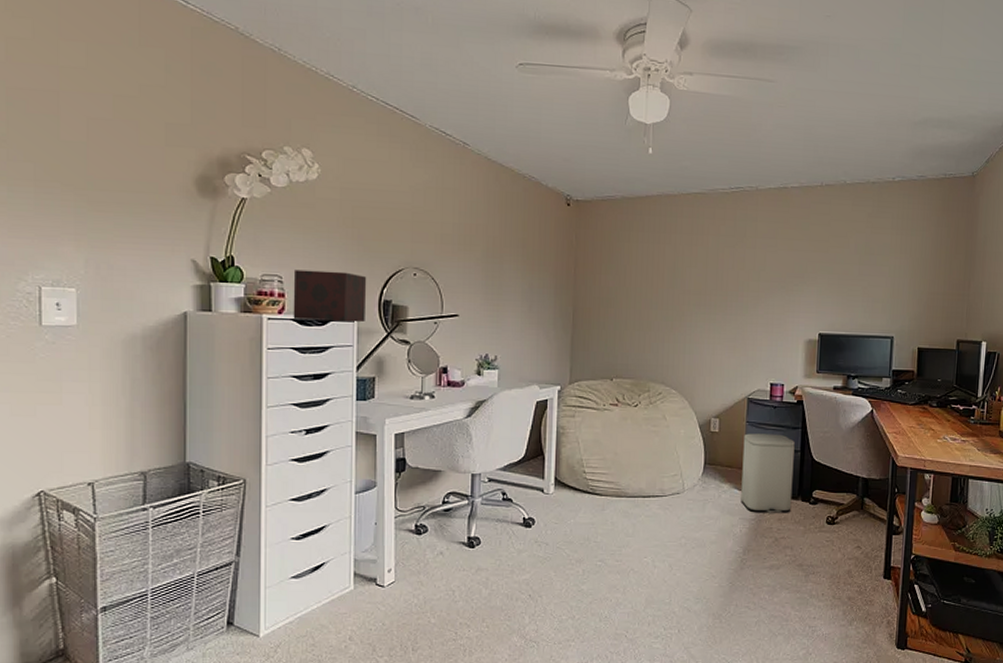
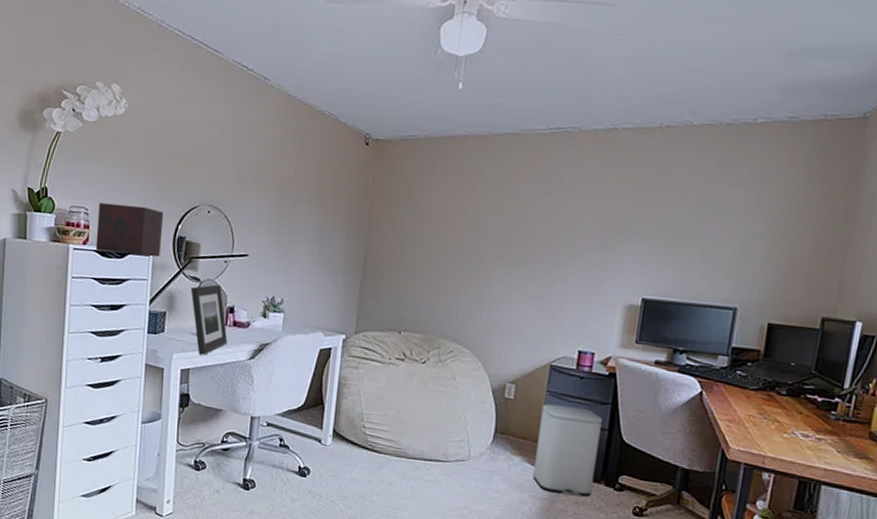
picture frame: none [400,346,443,417] -> present [190,284,228,355]

